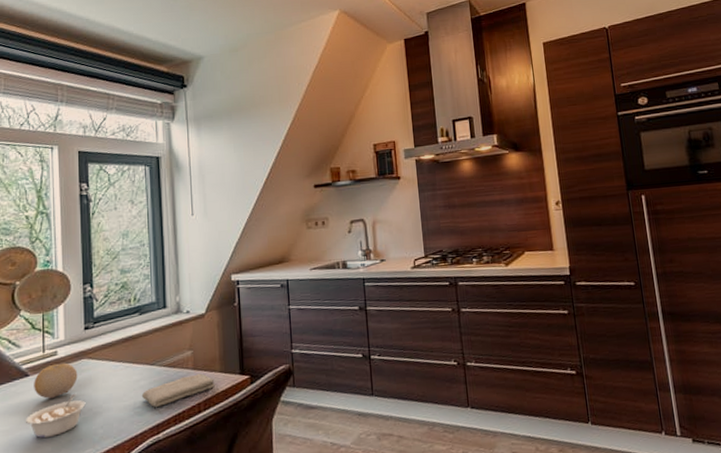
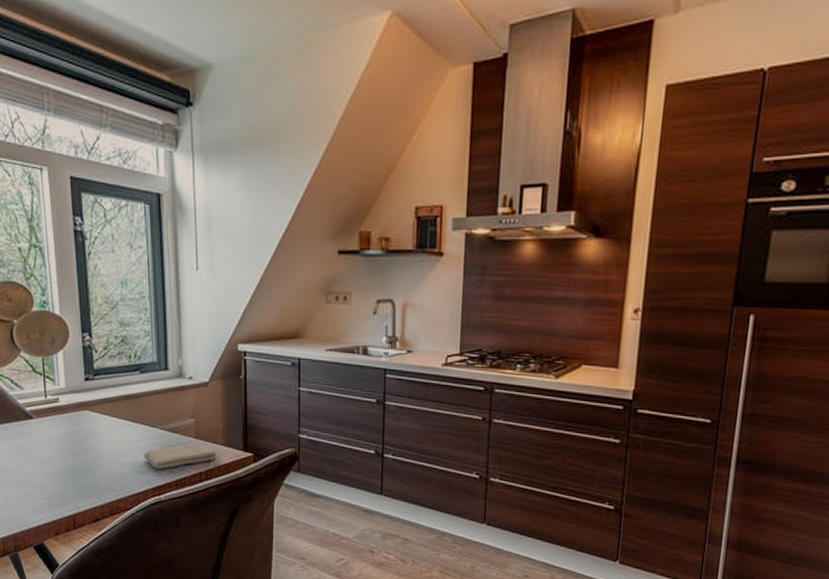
legume: present [26,393,86,439] -> none [33,442,89,481]
fruit: present [34,362,78,399] -> none [38,410,80,445]

